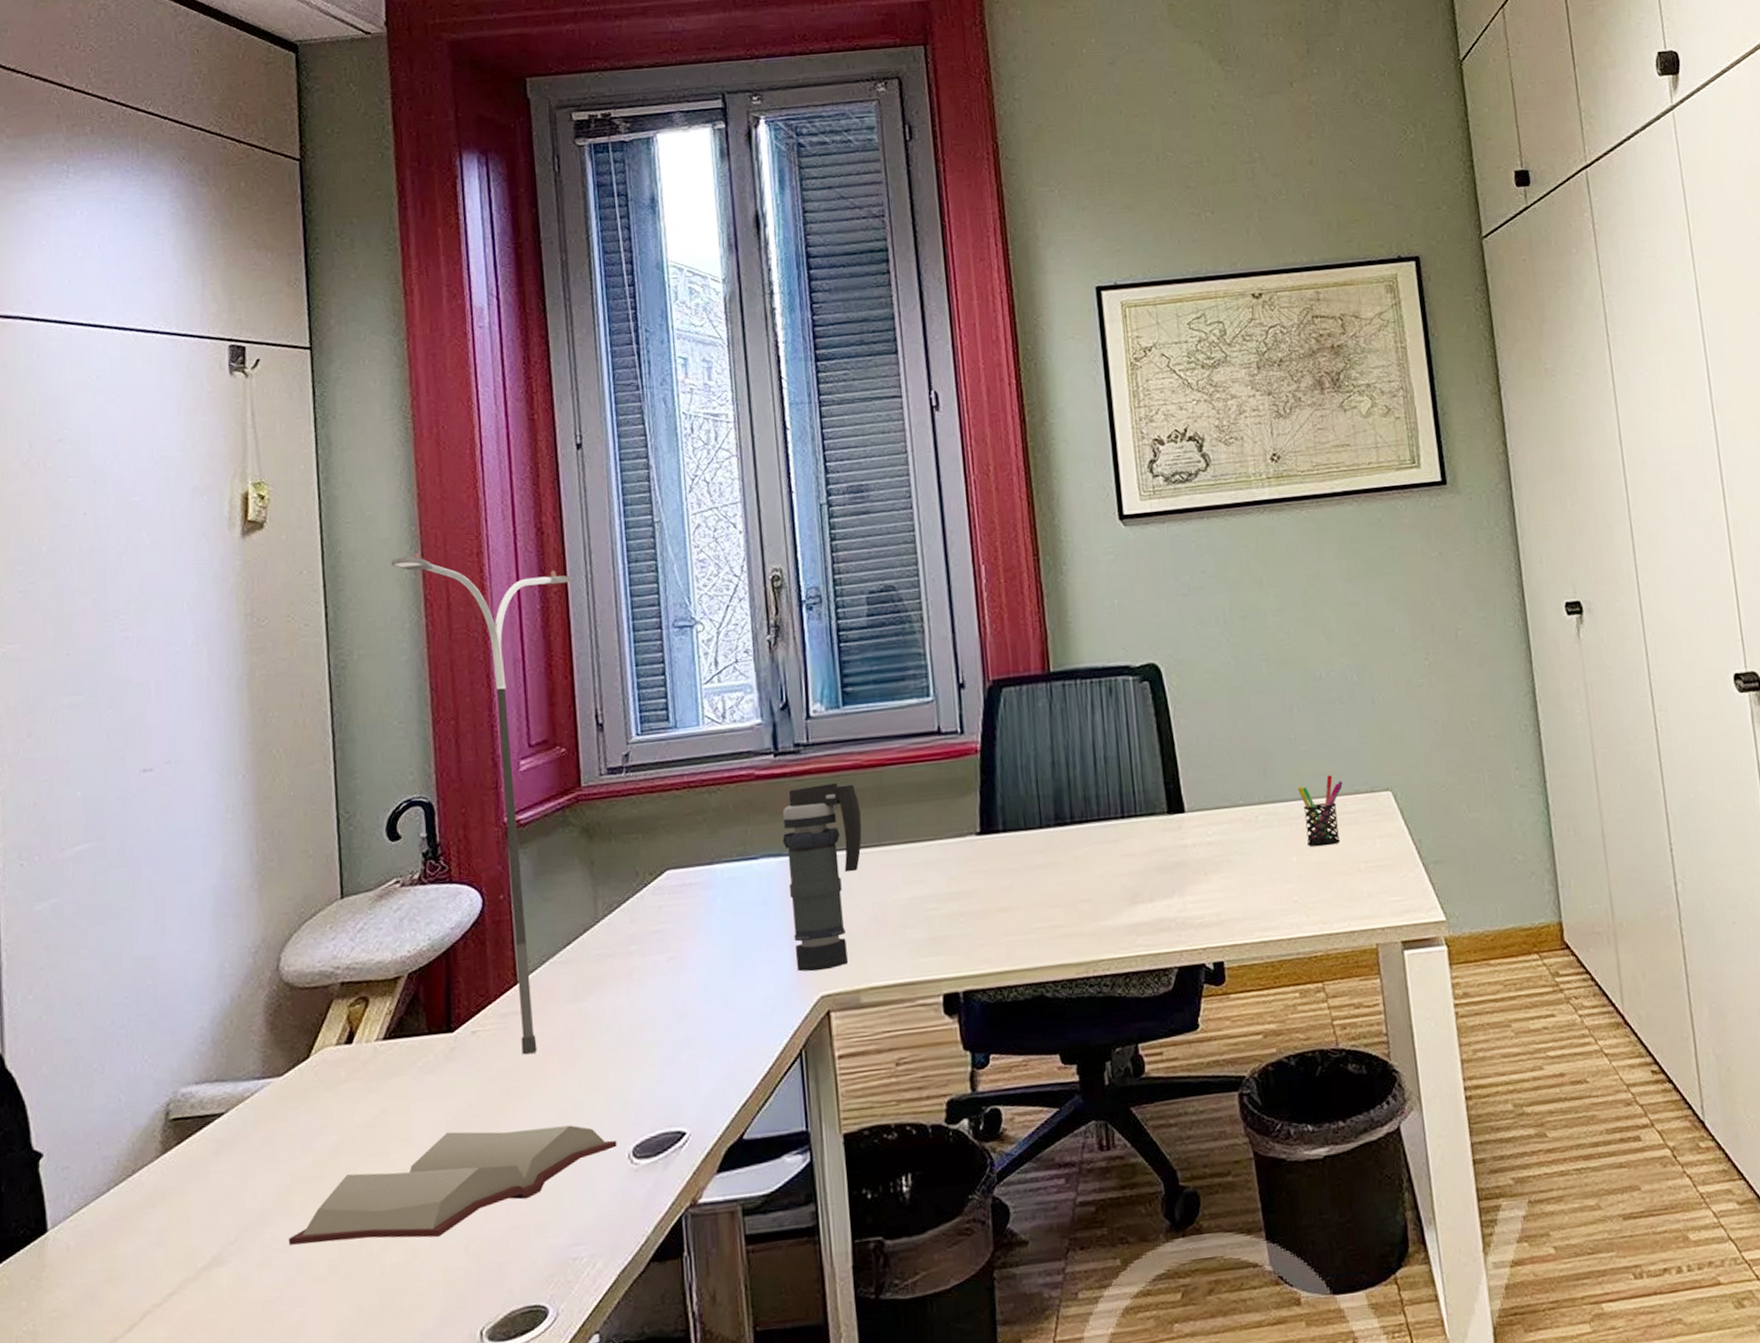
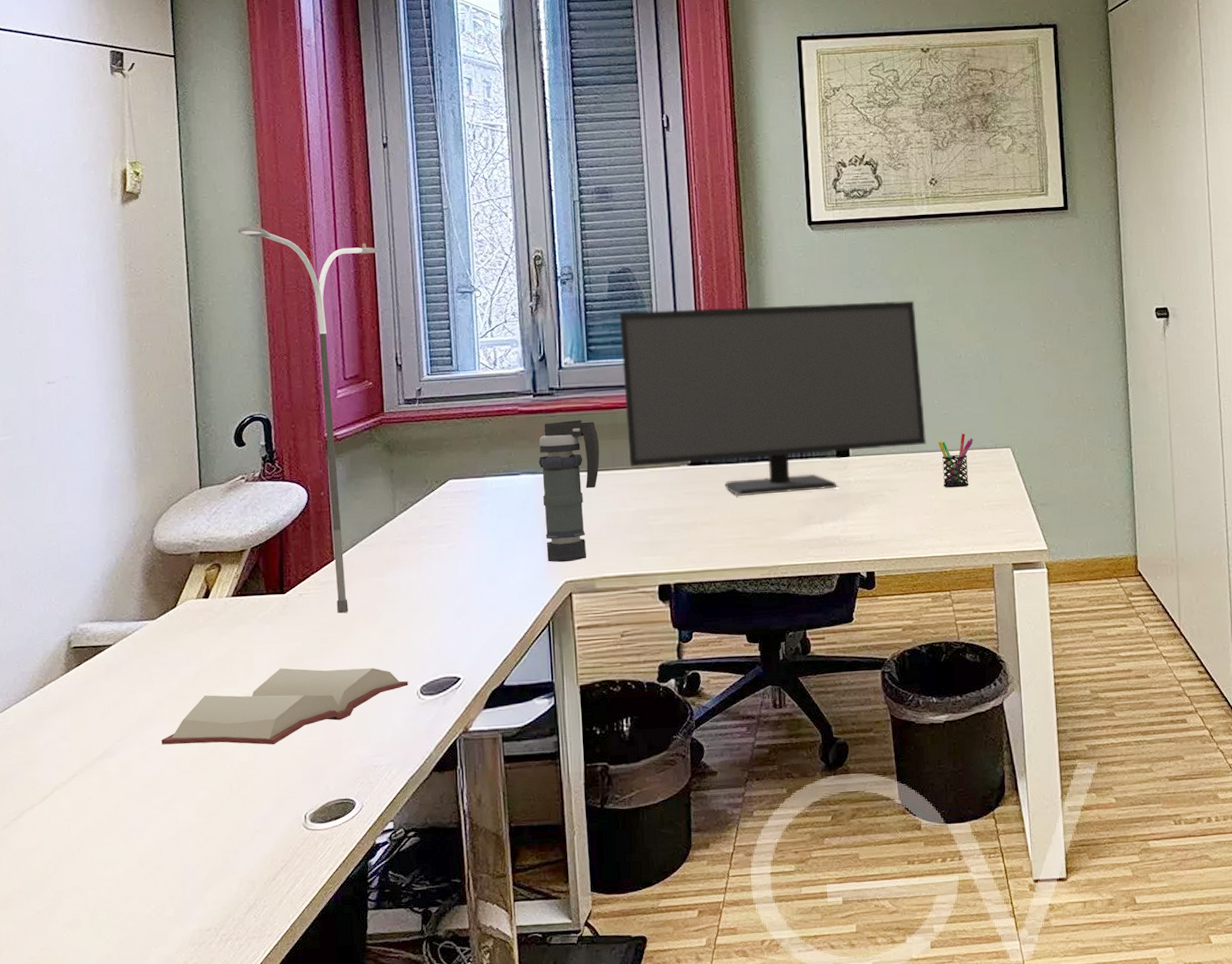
monitor: none [881,608,1283,872] -> present [619,300,926,496]

